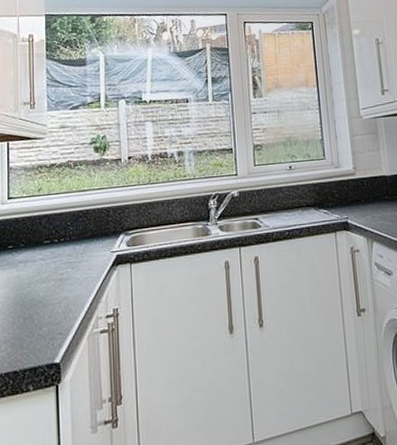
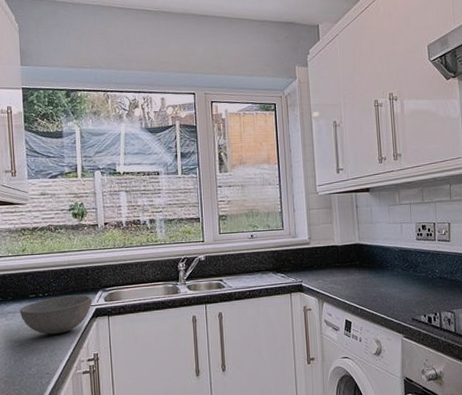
bowl: none [32,239,113,287] -> present [19,294,93,335]

